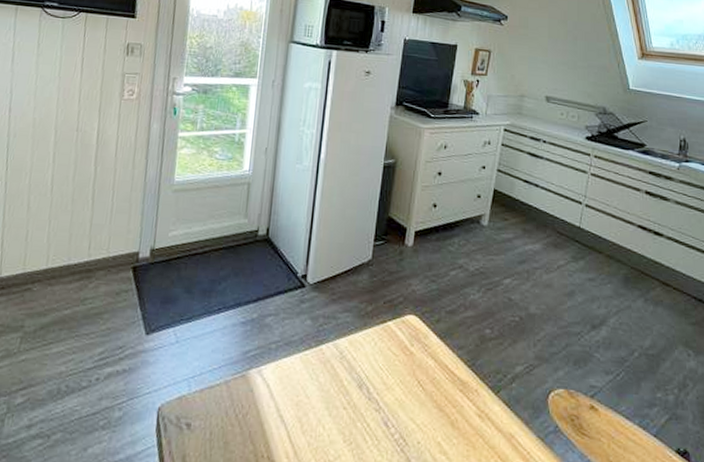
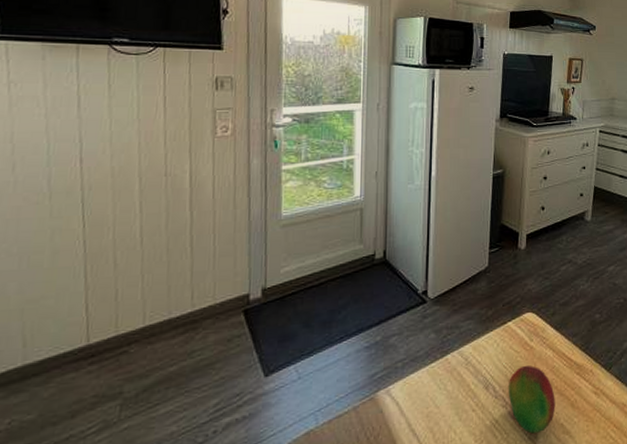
fruit: none [382,370,434,447] -> present [508,365,556,434]

